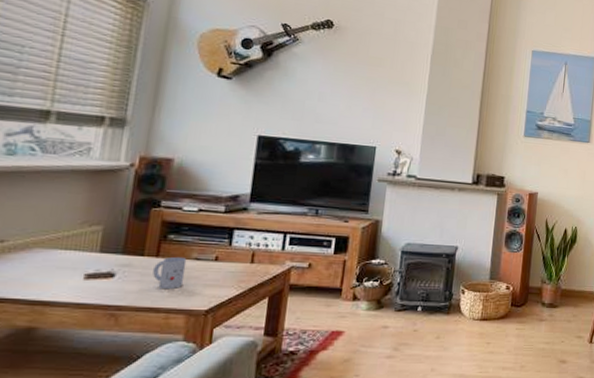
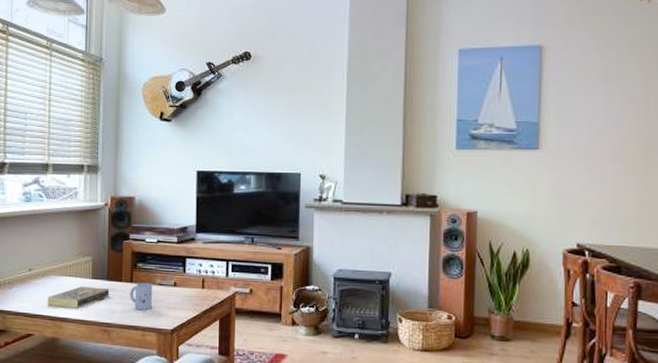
book: none [24,262,125,289] -> present [47,286,110,308]

